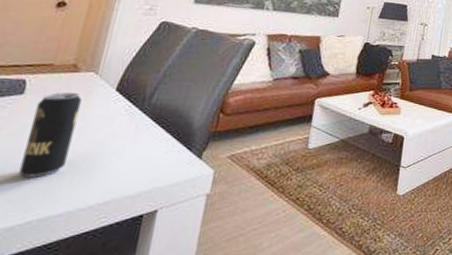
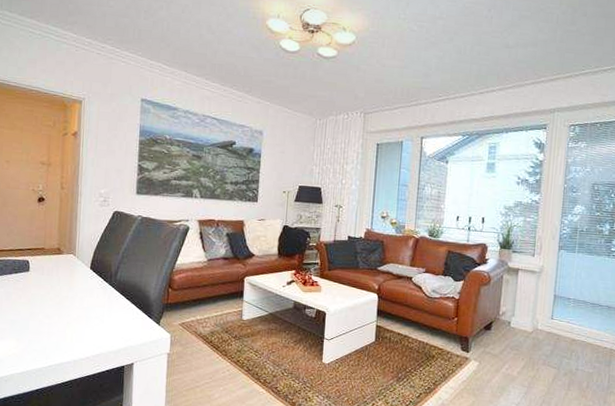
beverage can: present [18,92,83,177] -> none [37,270,69,334]

